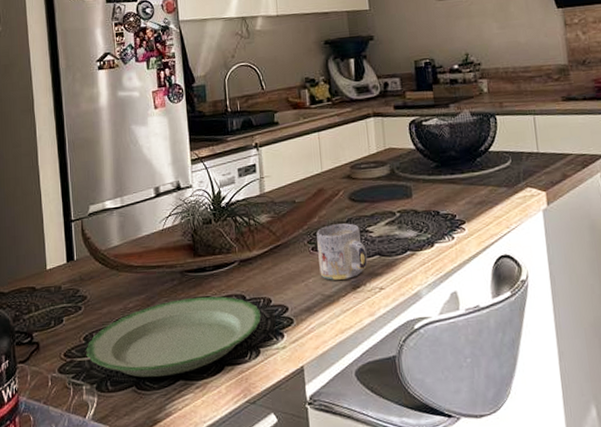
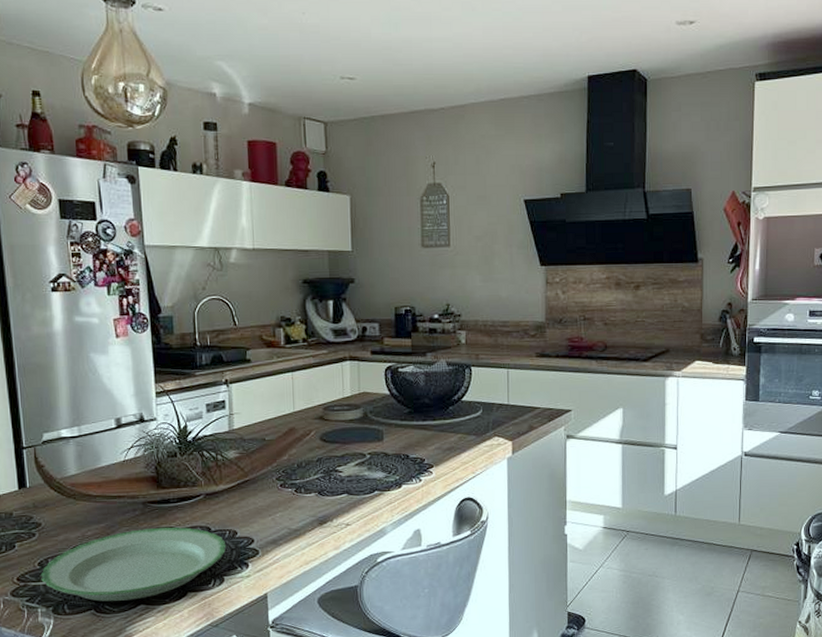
mug: present [316,223,368,280] -> none [286,462,335,516]

